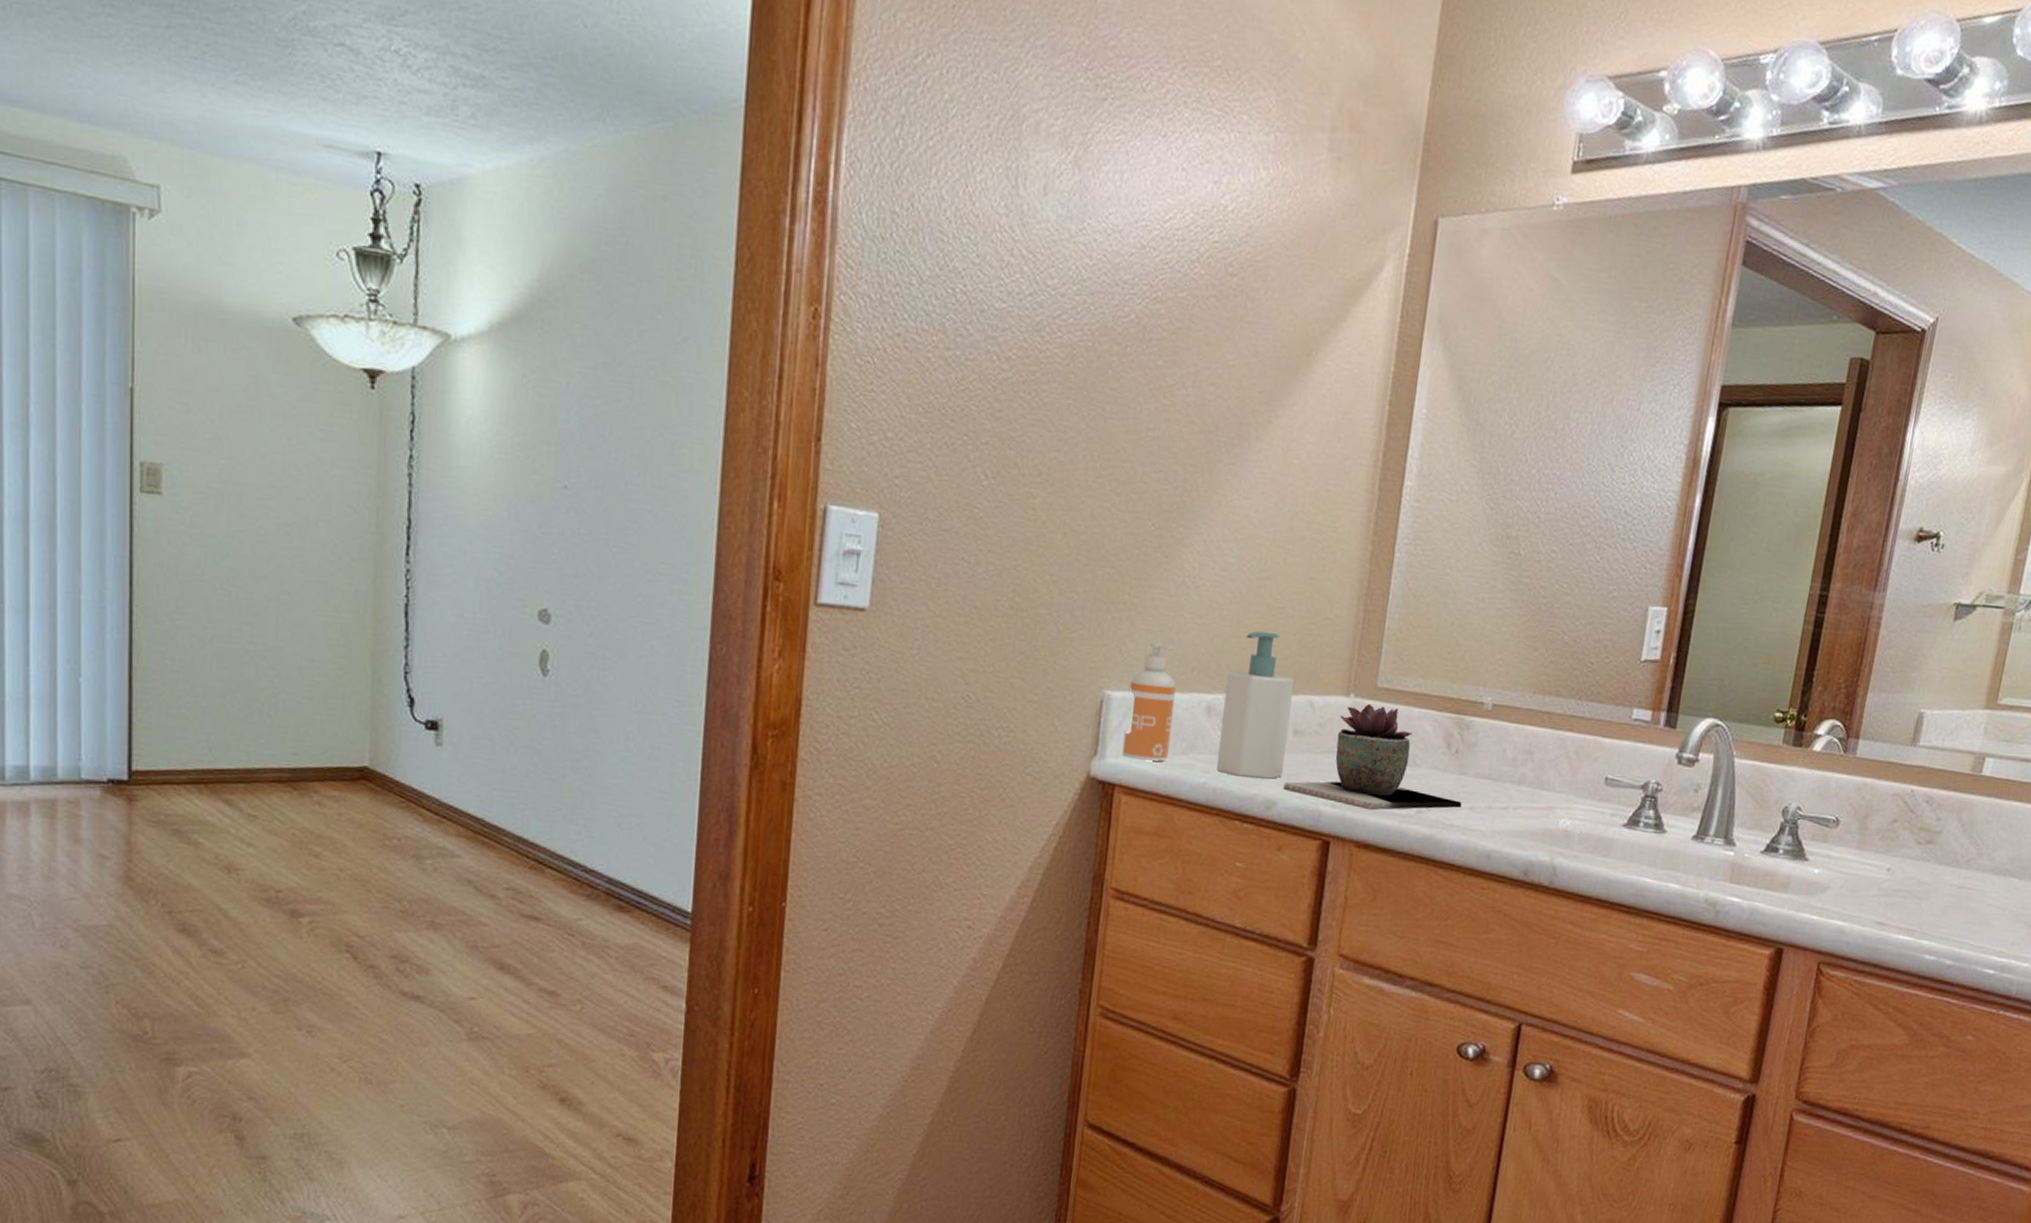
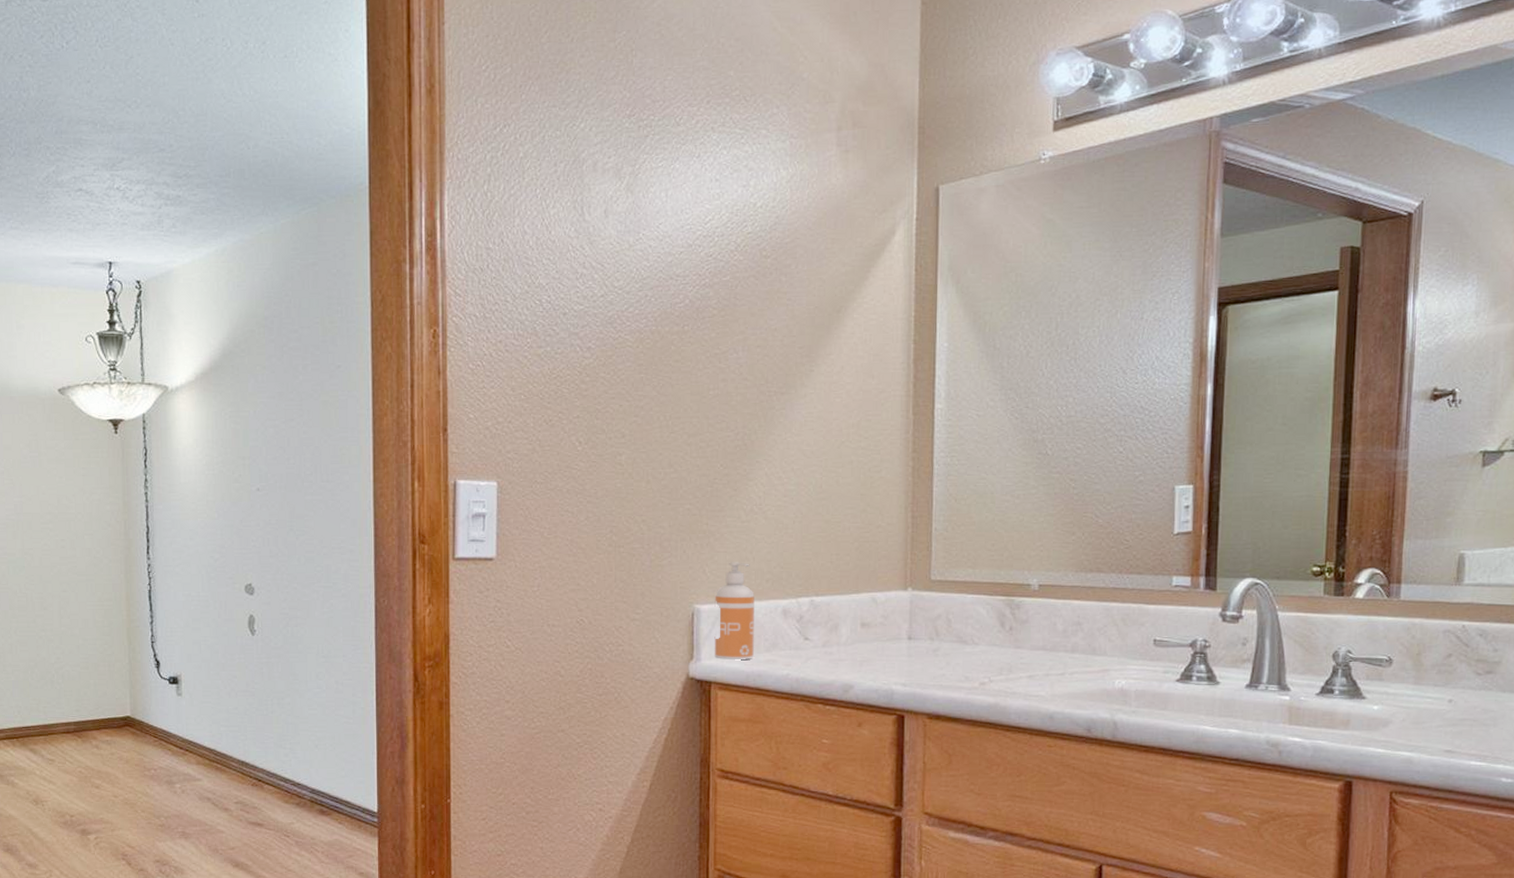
soap bottle: present [1217,631,1294,780] -> none [797,544,856,667]
succulent plant: present [1283,703,1462,811] -> none [857,595,1021,686]

